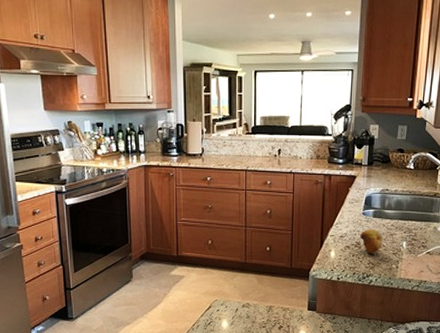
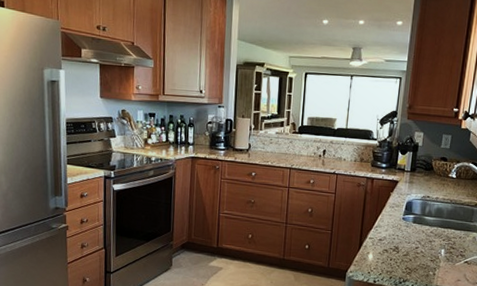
fruit: present [360,228,383,253] -> none [399,234,422,259]

